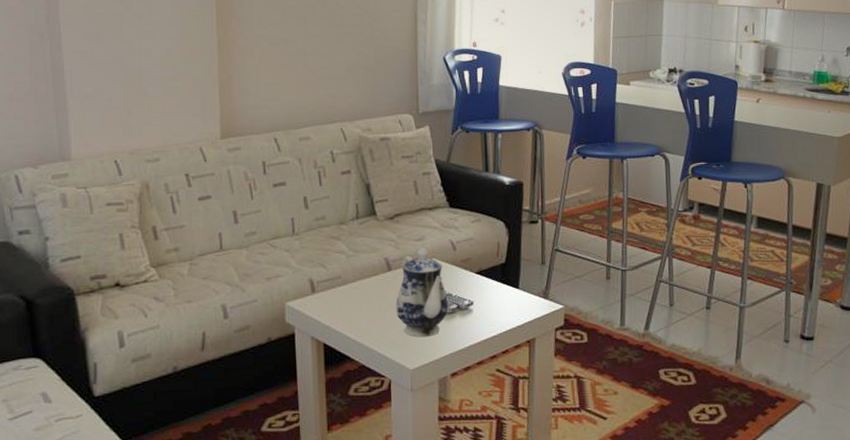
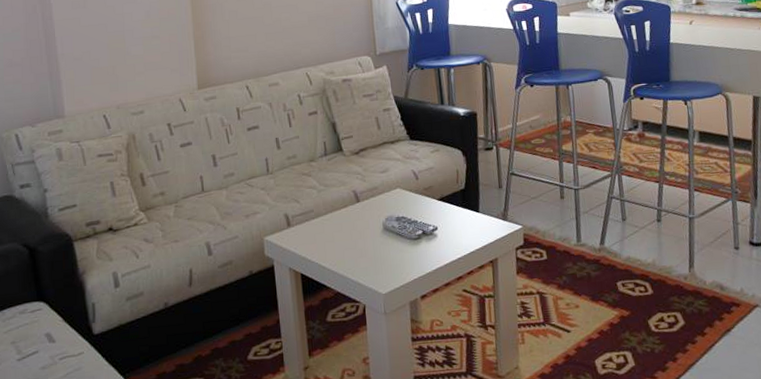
teapot: present [396,247,449,337] -> none [365,178,415,263]

